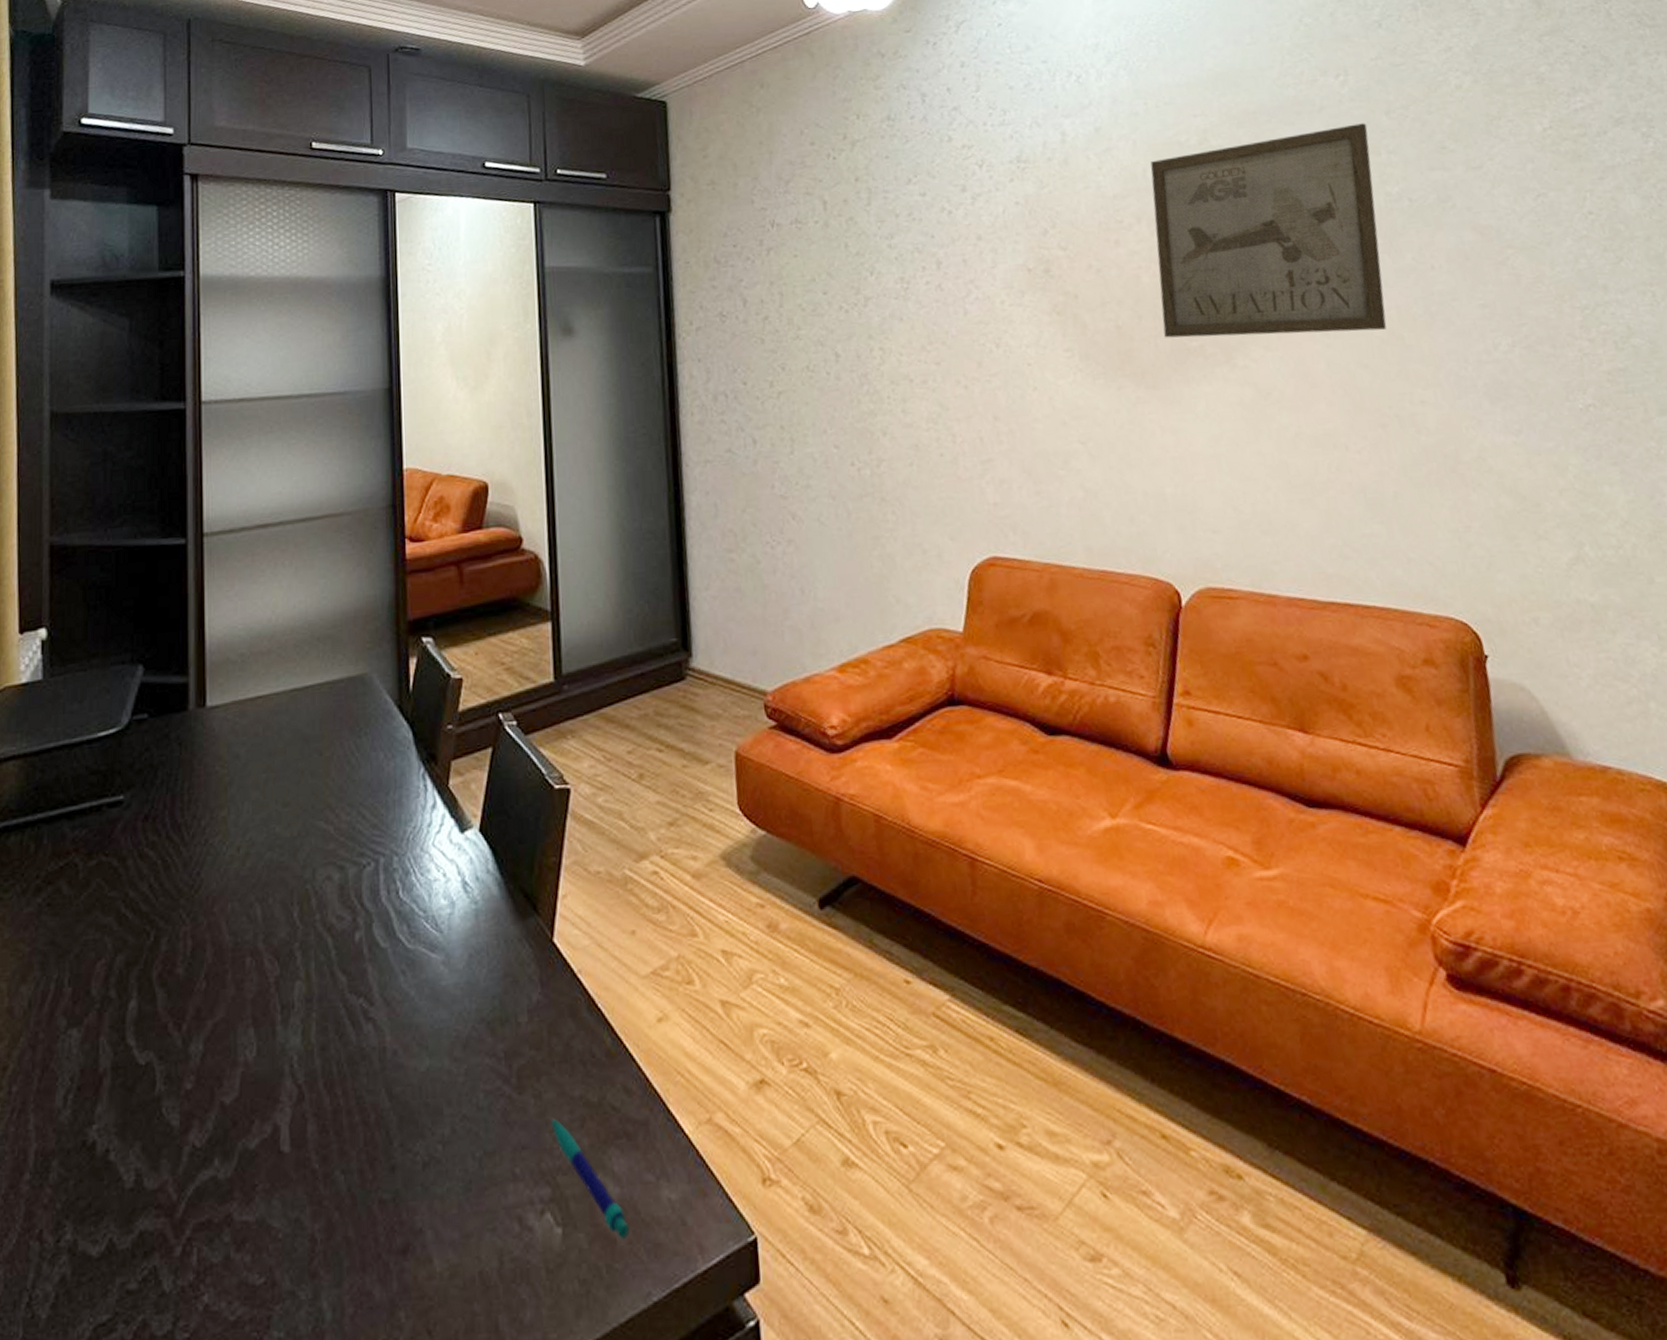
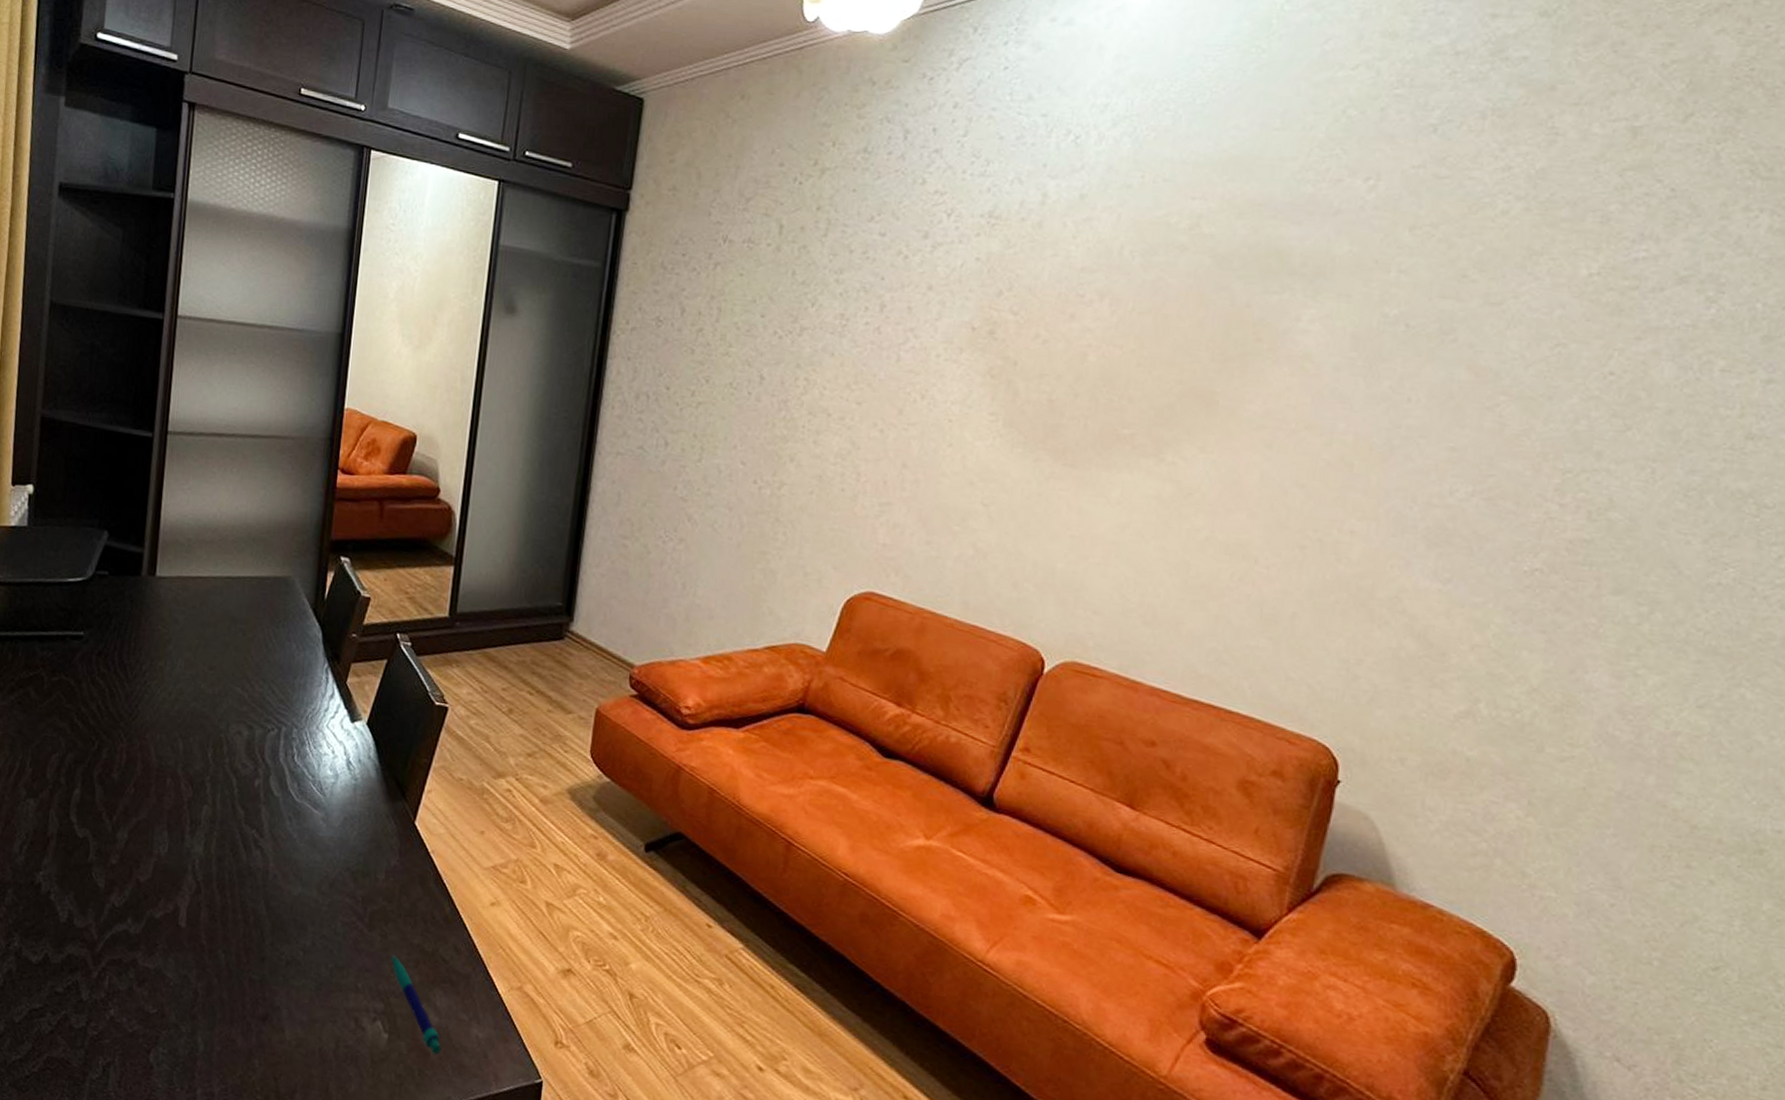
wall art: present [1150,123,1387,338] -> none [1097,234,1384,453]

